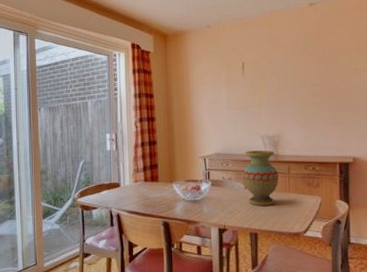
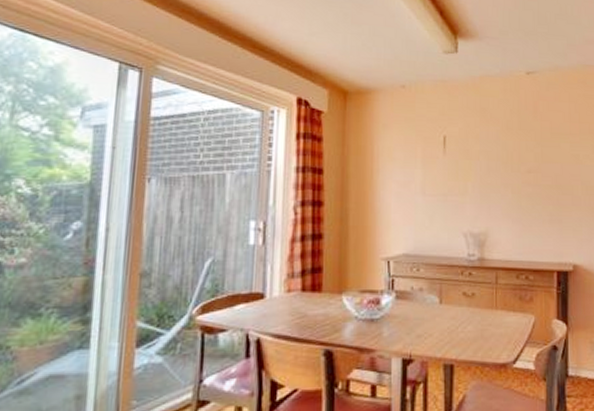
vase: present [242,150,279,206] -> none [438,252,483,327]

